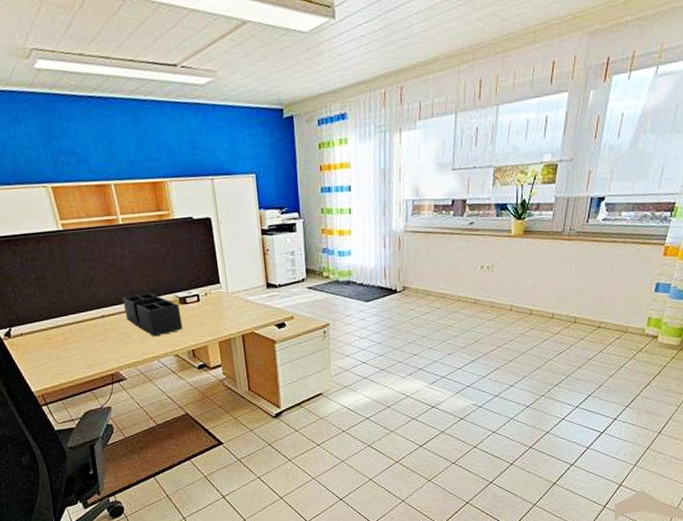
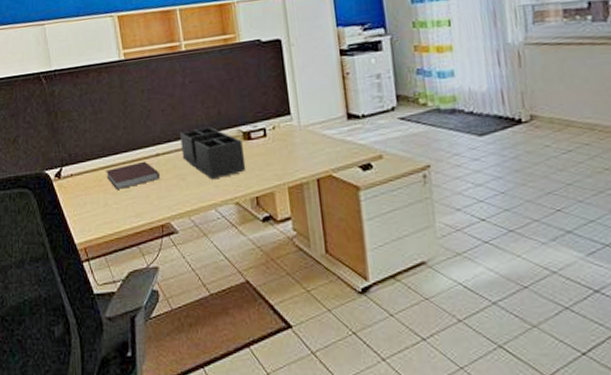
notebook: none [55,322,107,346] -> present [106,161,160,189]

